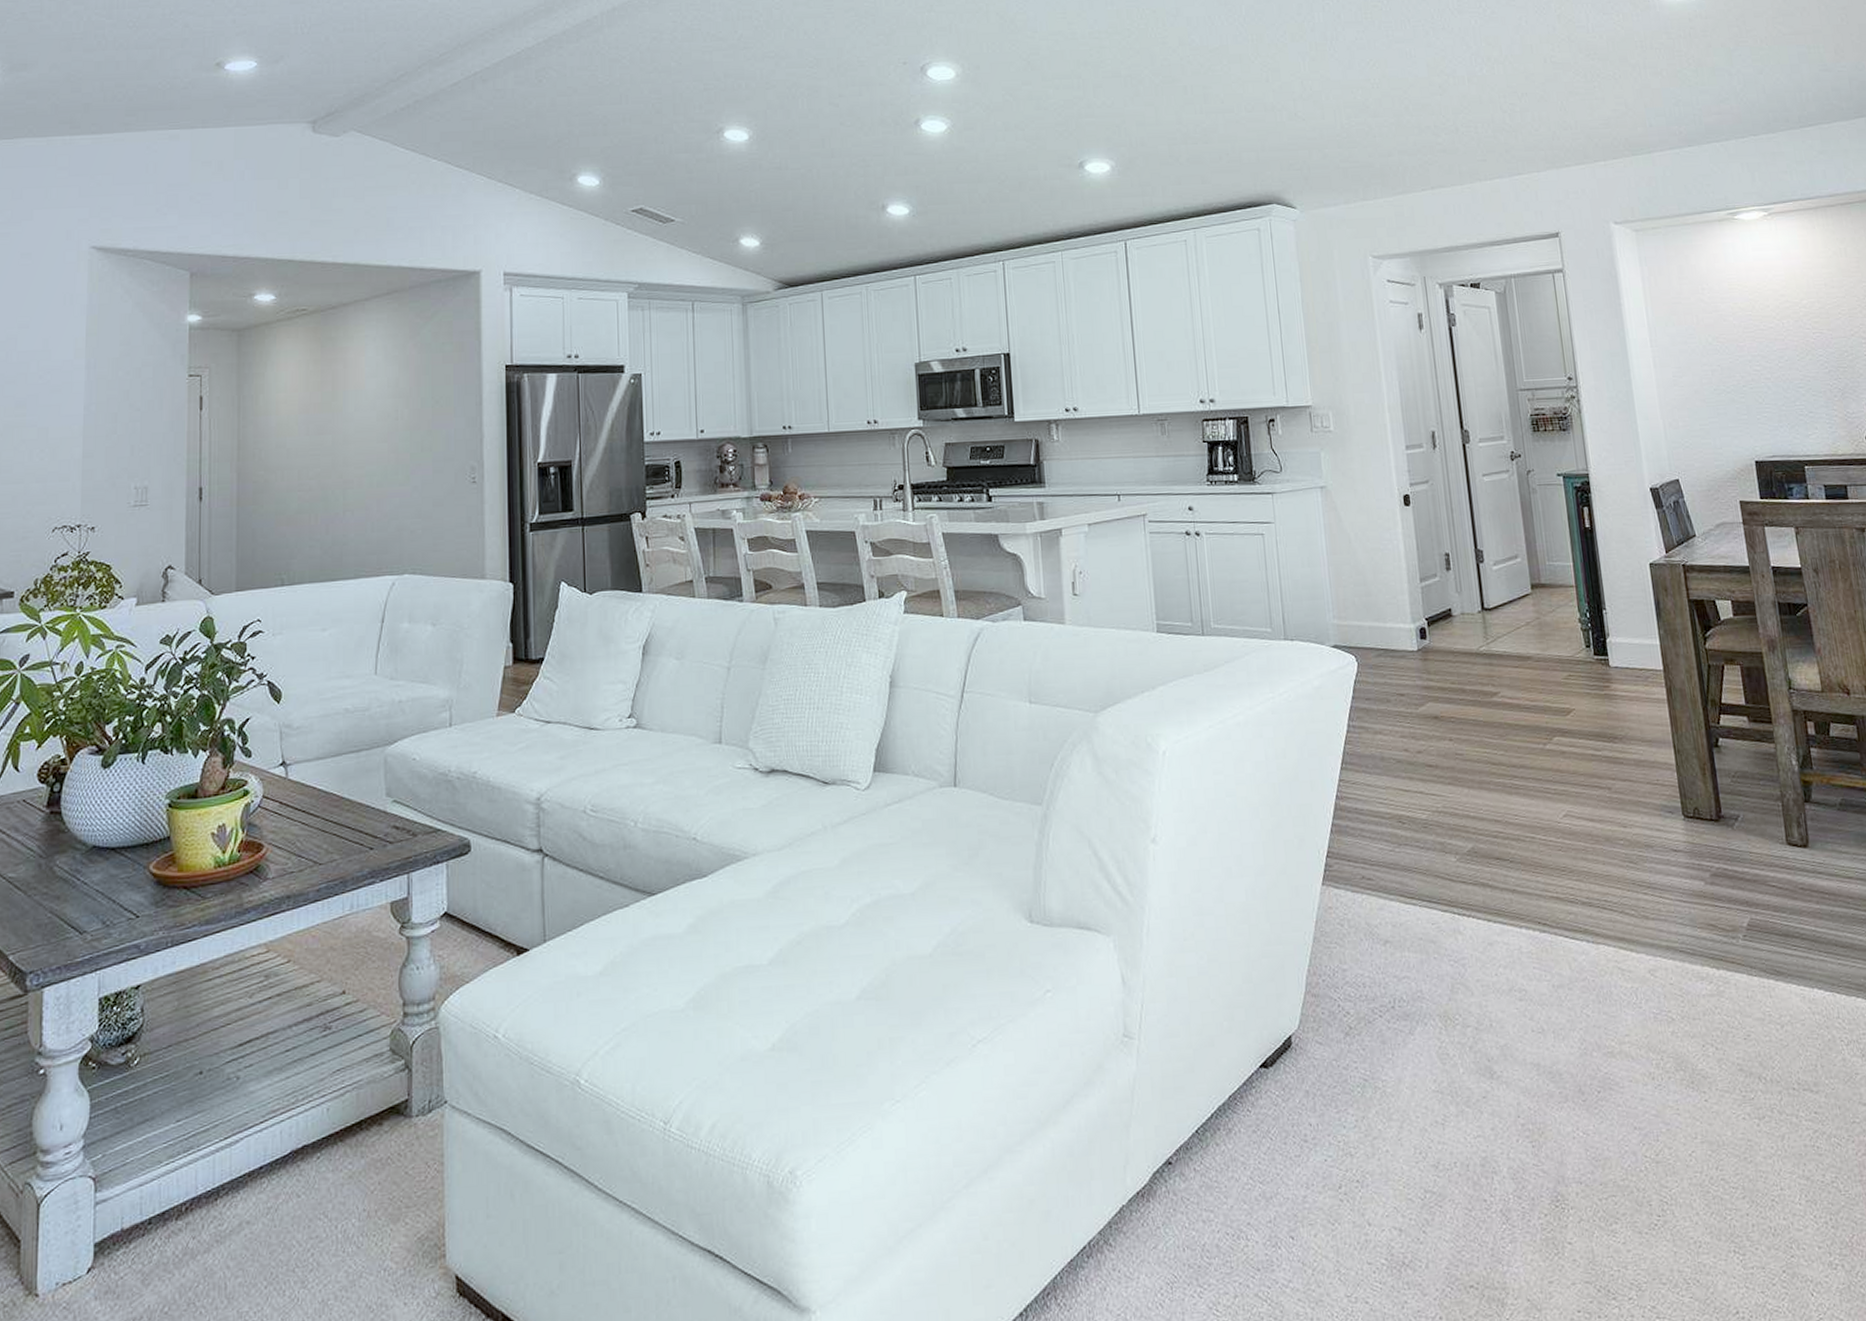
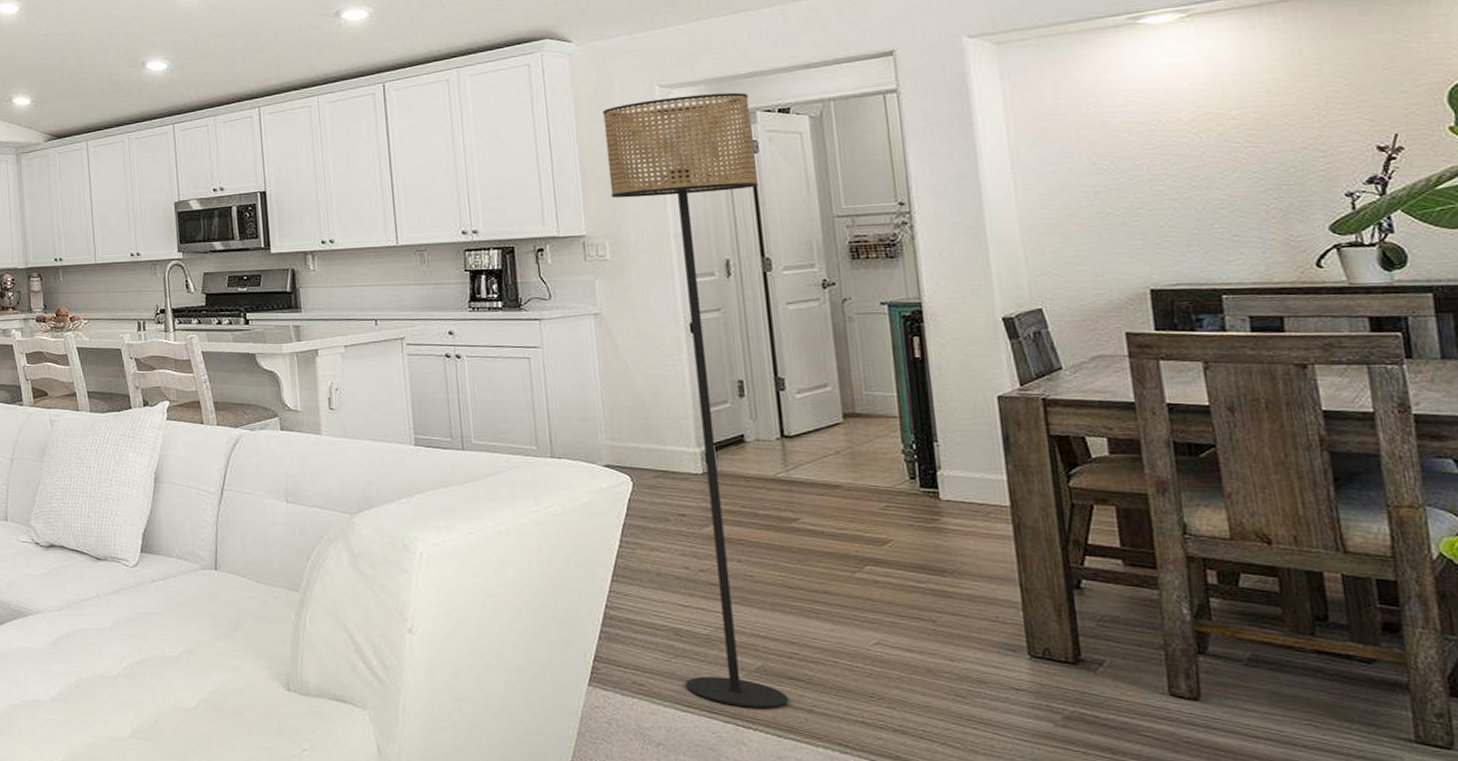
floor lamp: none [1324,266,1495,894] -> present [602,92,788,708]

